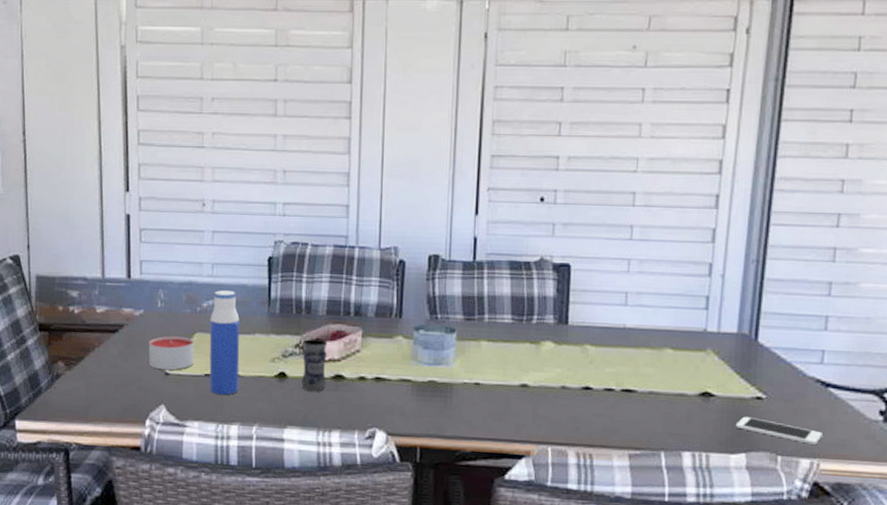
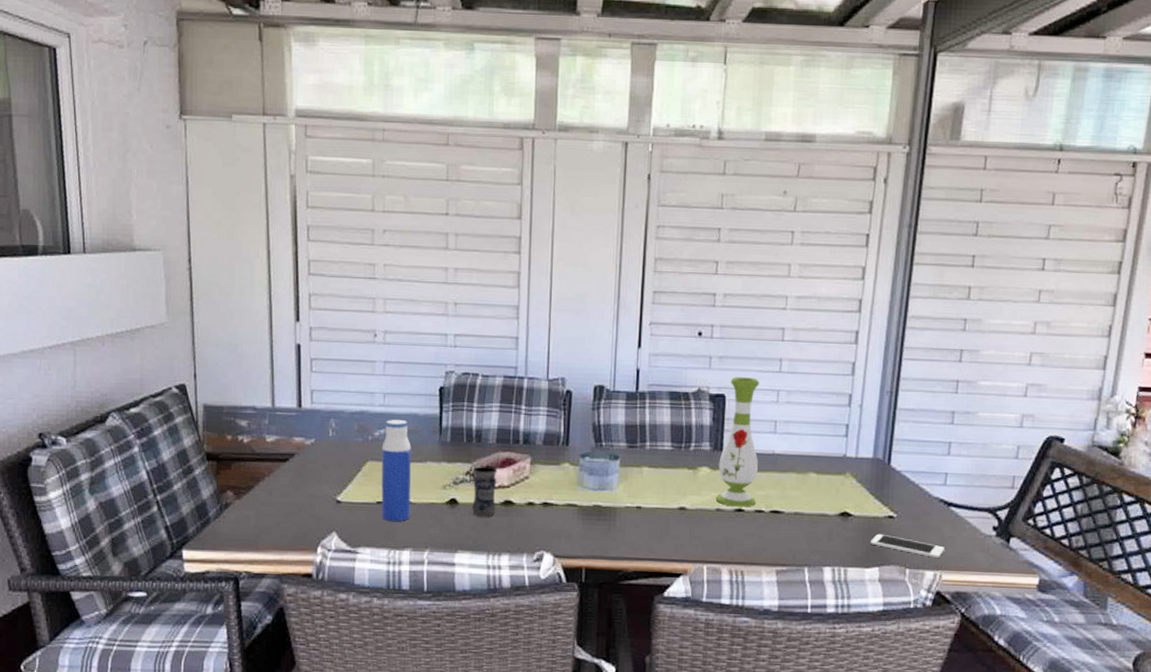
candle: present [149,336,194,370] -> none [320,464,366,498]
vase: none [561,245,609,385] -> present [716,377,760,507]

